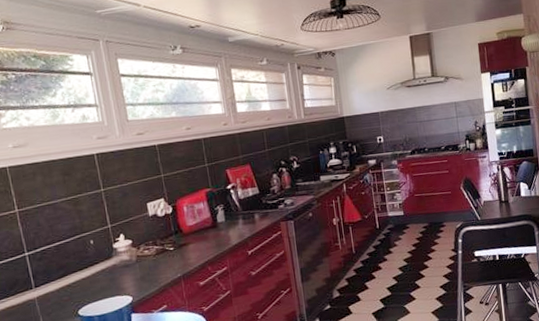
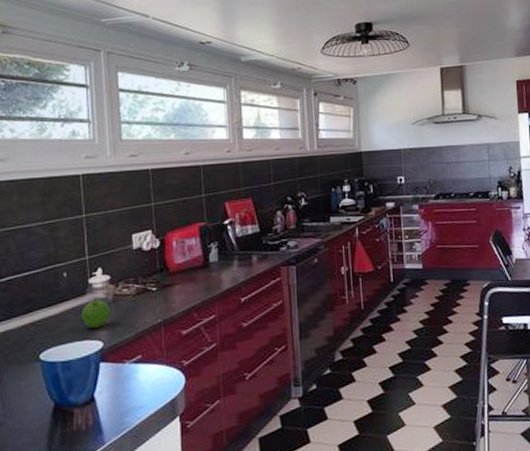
fruit: none [110,260,136,286] -> present [81,298,110,328]

